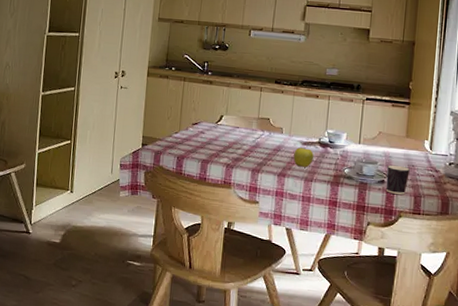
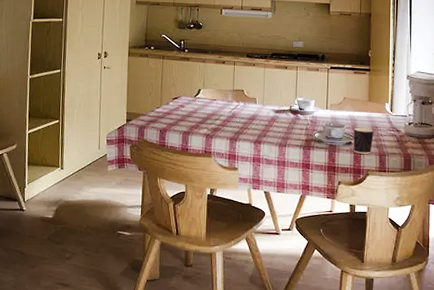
fruit: present [293,147,314,168] -> none [268,116,286,134]

